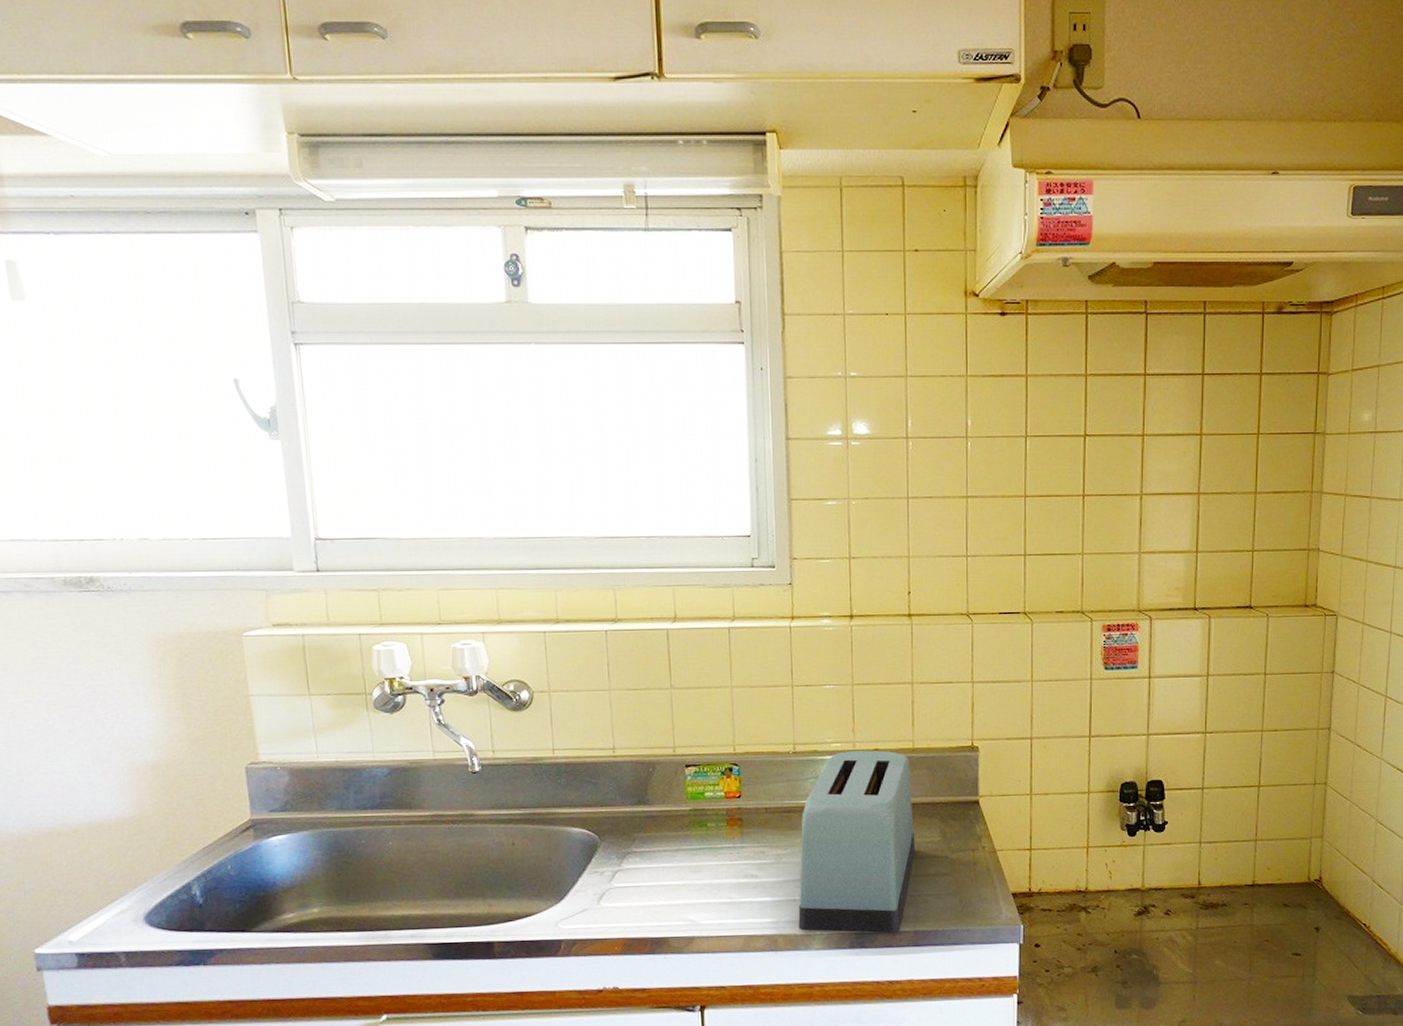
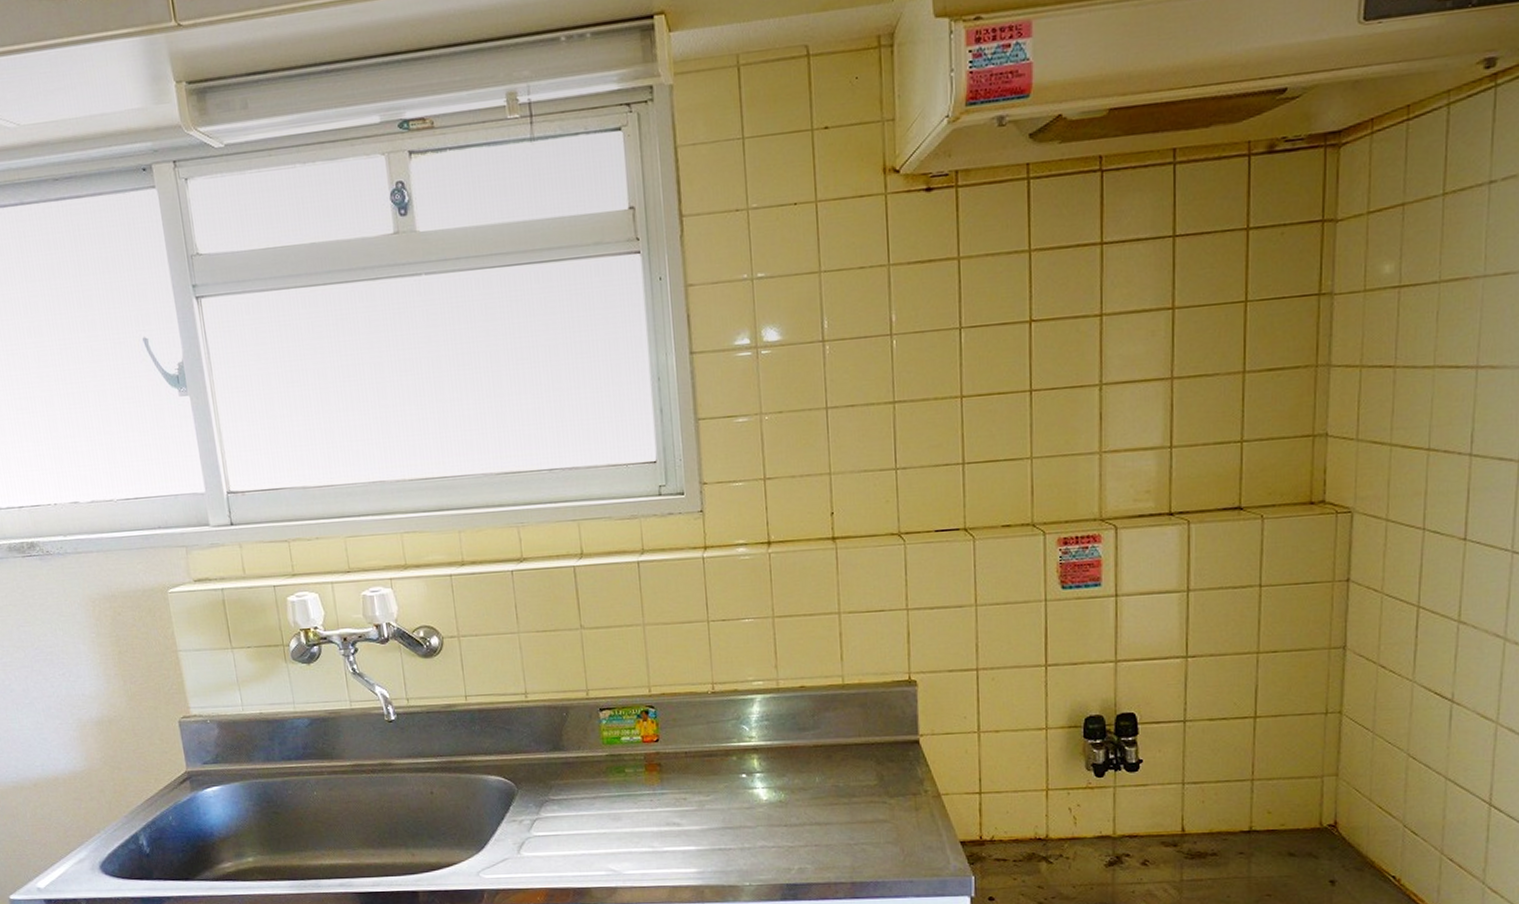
toaster: present [798,750,915,934] -> none [724,688,849,885]

